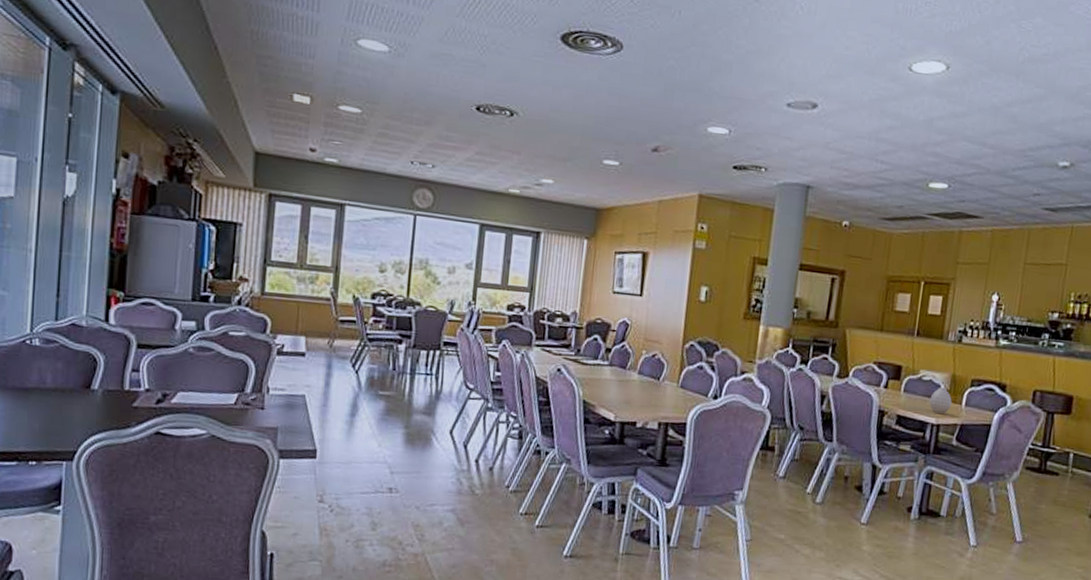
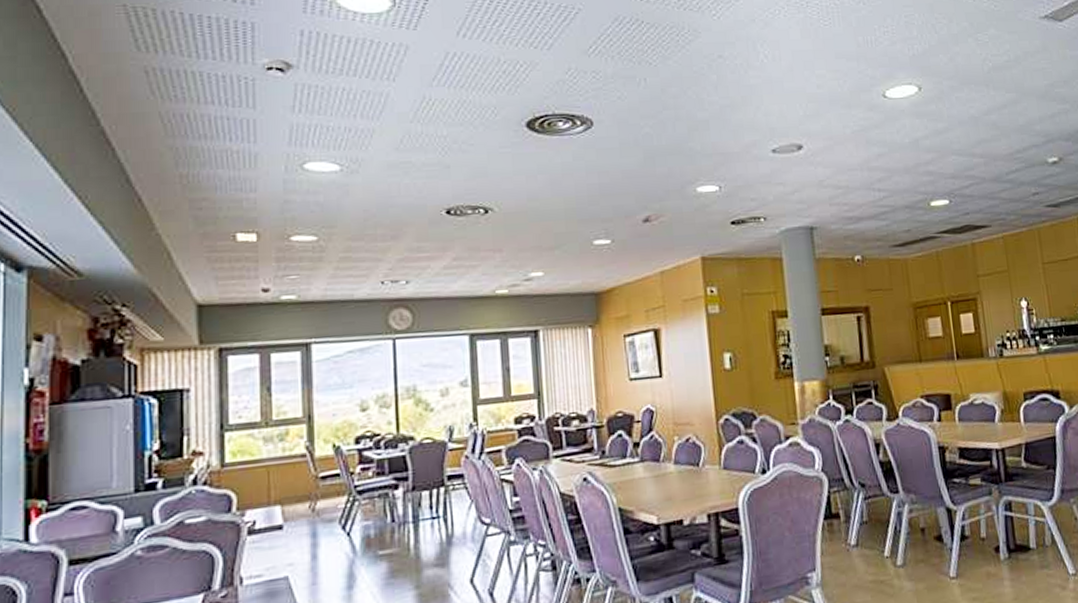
vase: present [929,387,952,415] -> none [987,407,1011,438]

